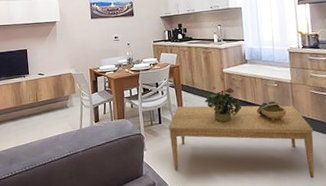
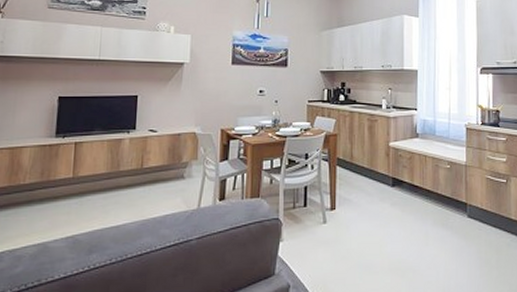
coffee table: present [168,105,315,179] -> none [314,185,486,283]
potted plant: present [204,86,241,122] -> none [363,162,406,209]
decorative container: present [257,100,287,121] -> none [424,184,458,210]

